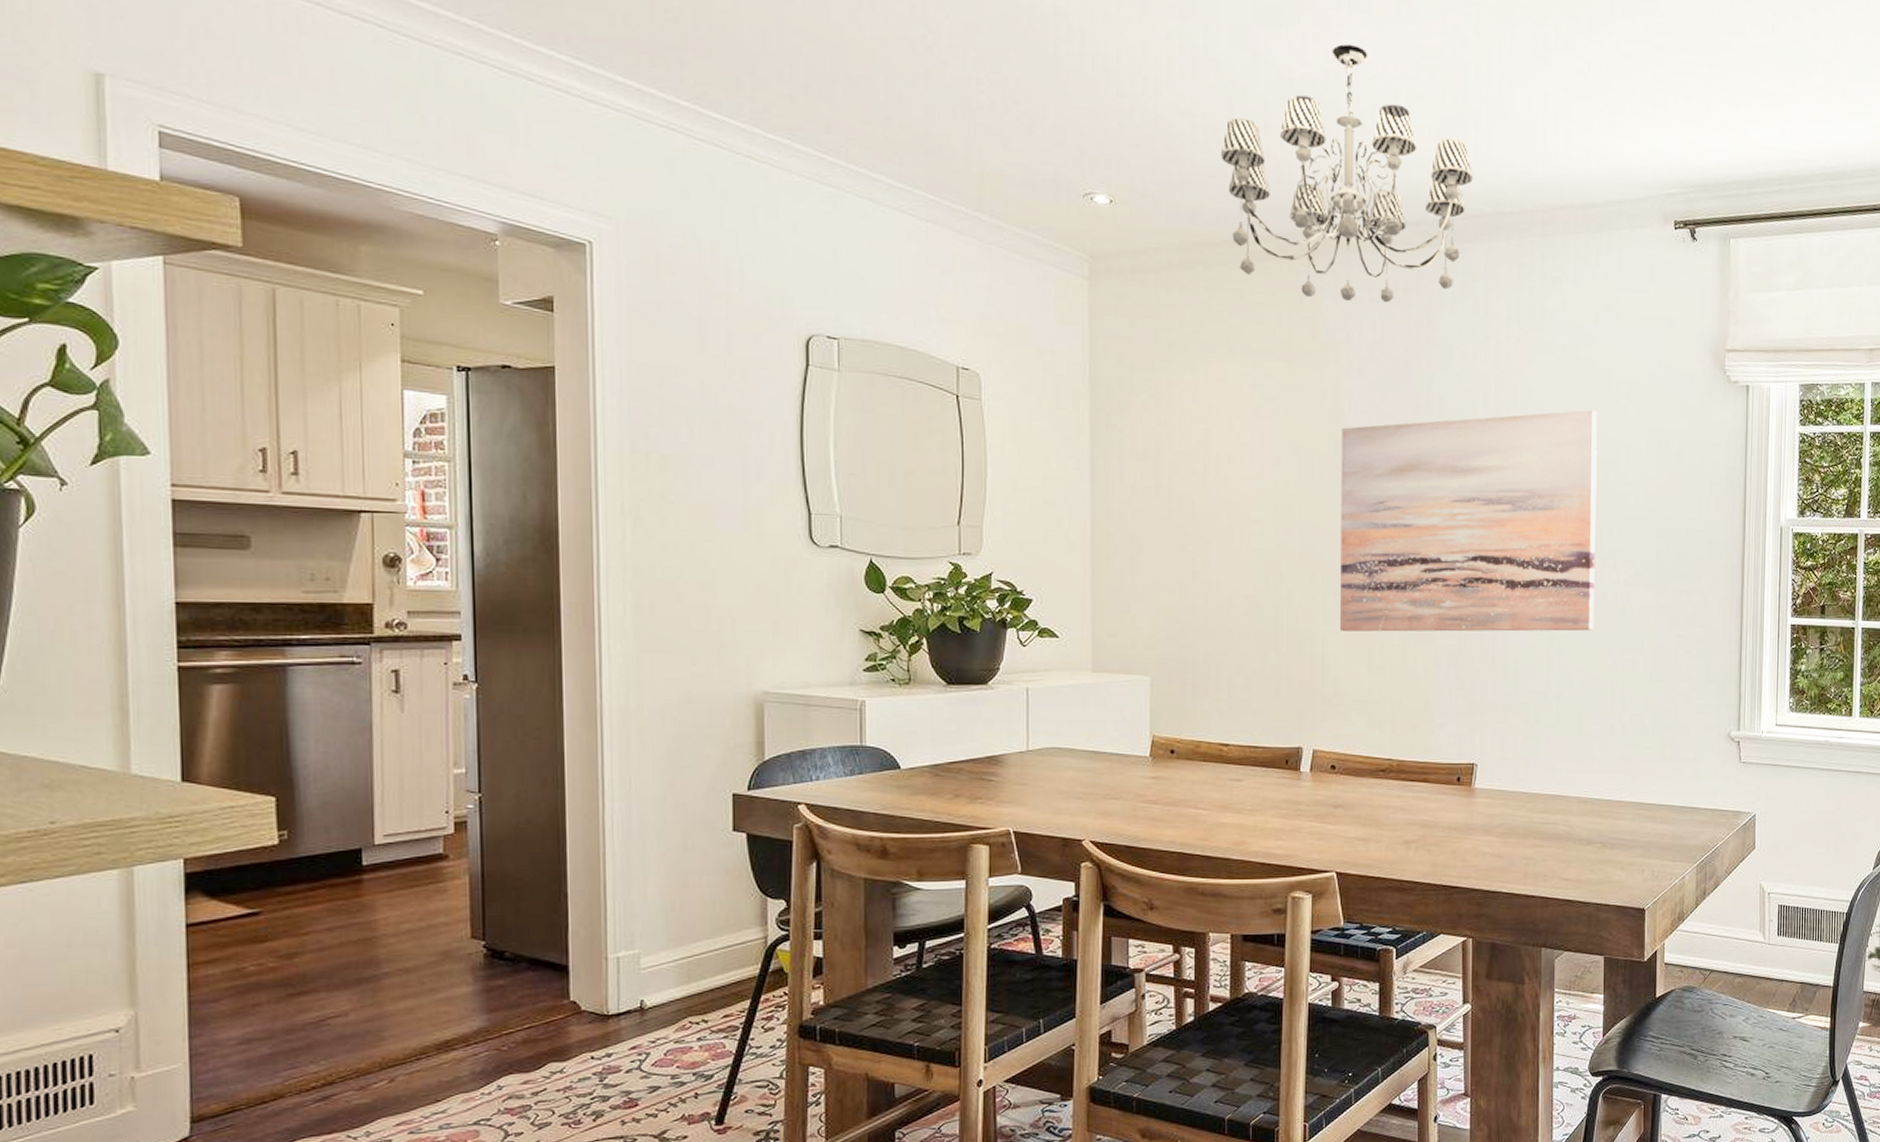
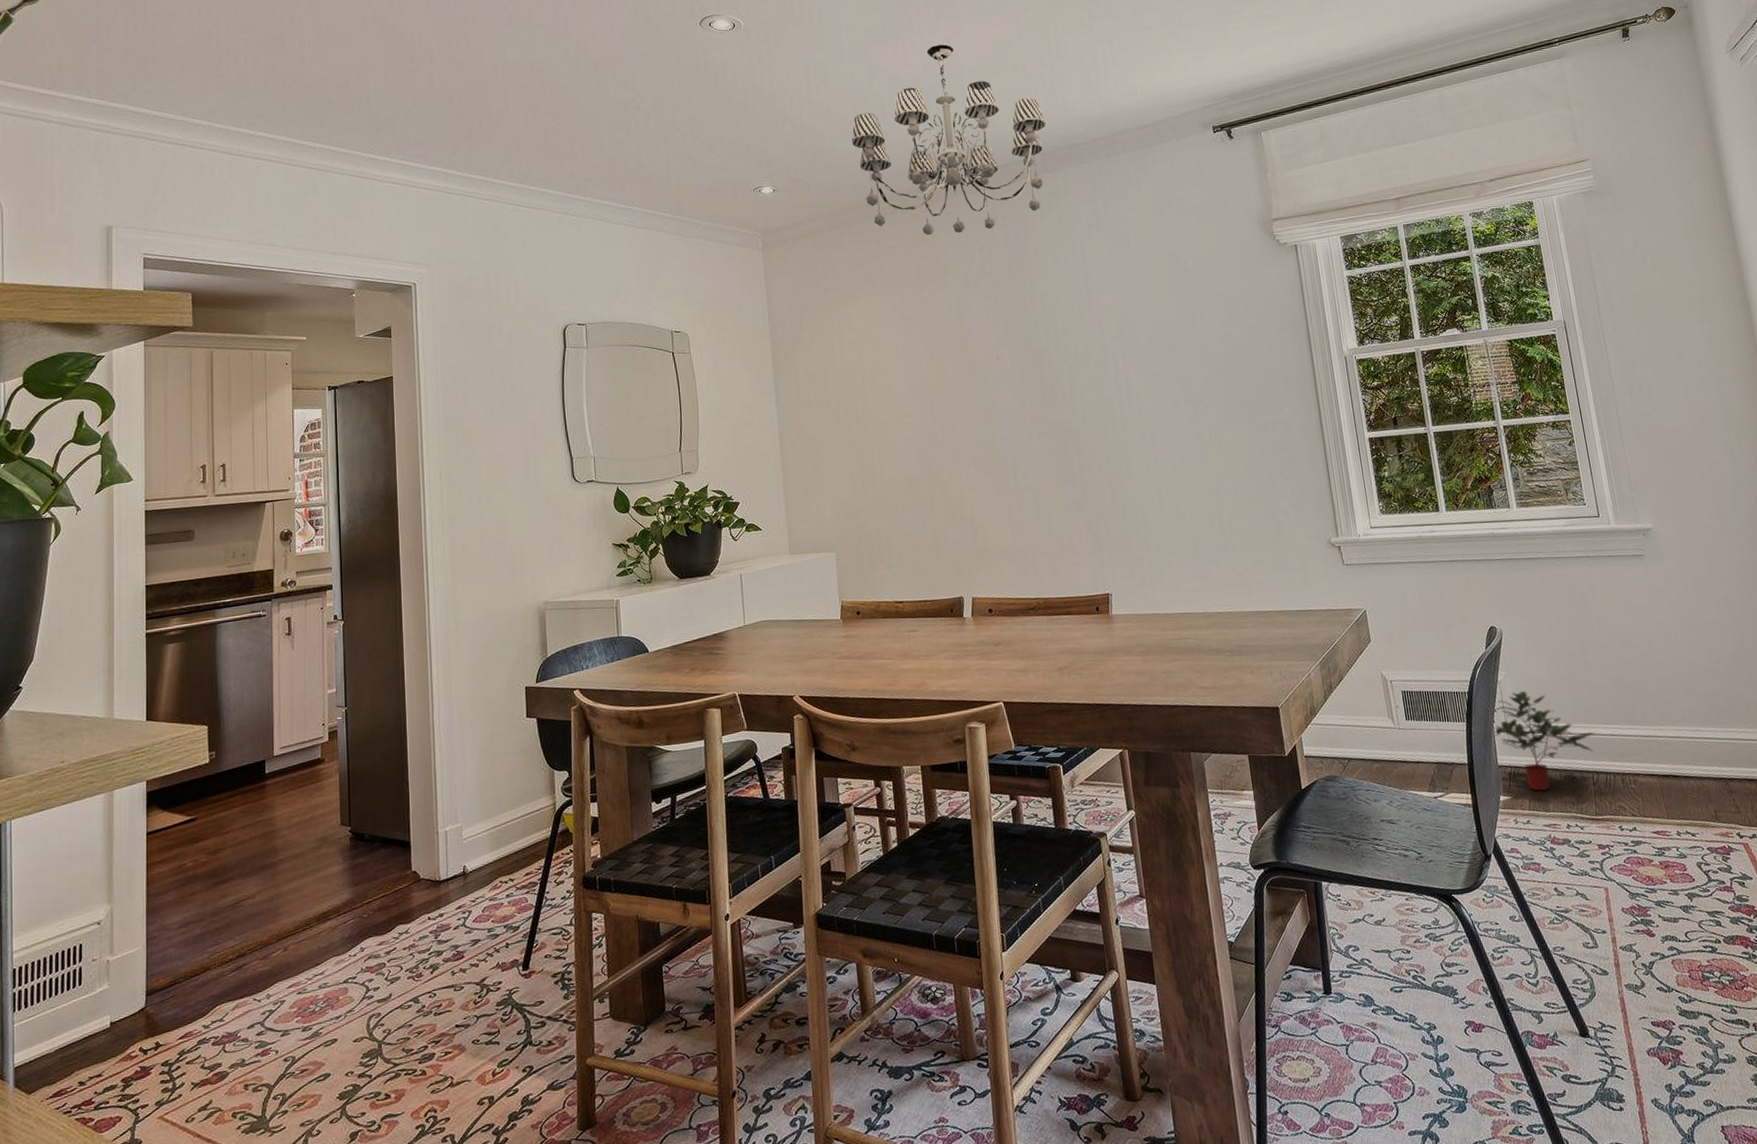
wall art: present [1340,409,1598,632] -> none [966,285,1196,495]

